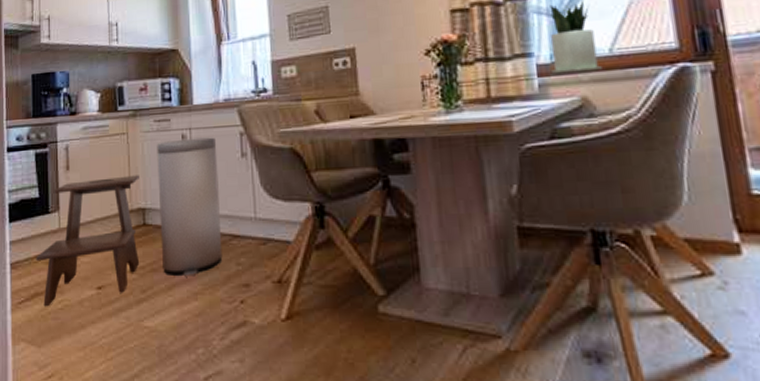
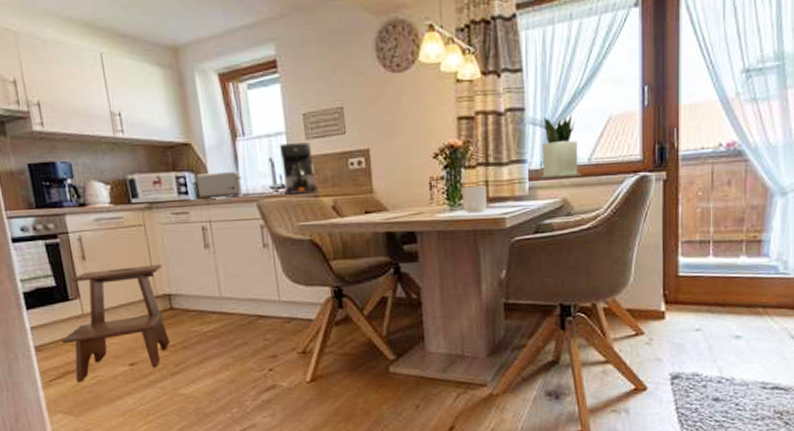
pedal bin: present [157,137,223,277] -> none [177,229,250,352]
toaster: none [180,75,224,107] -> present [195,171,243,200]
coffee maker: none [262,44,300,99] -> present [279,142,317,195]
mug: none [458,83,490,115] -> present [461,185,488,213]

